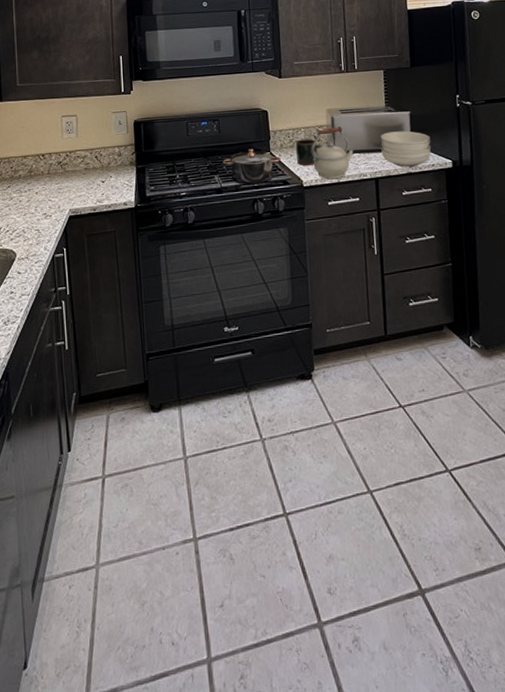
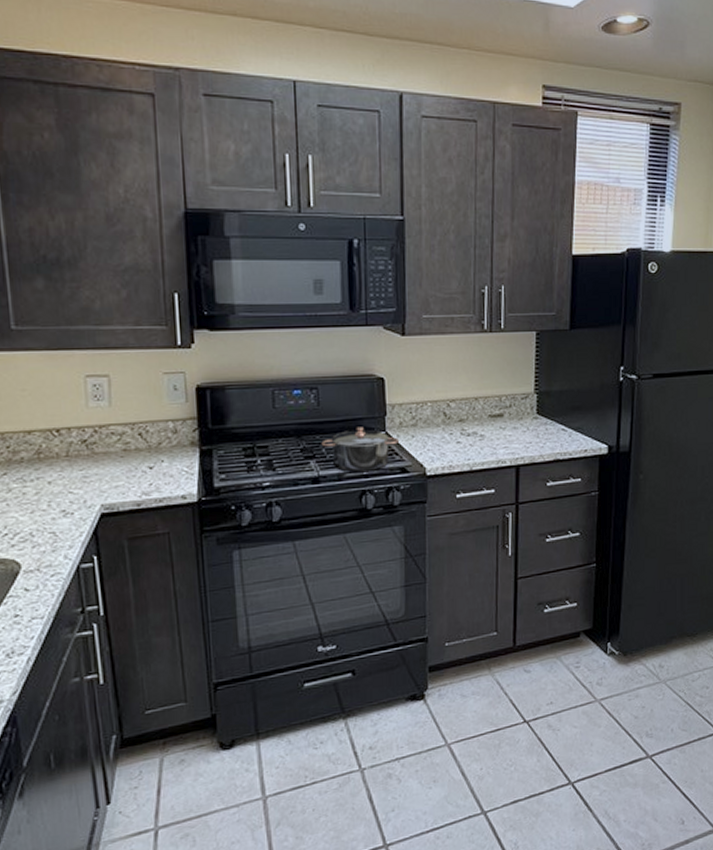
mug: present [295,138,322,166] -> none [418,415,453,449]
kettle: present [311,126,354,180] -> none [439,400,492,467]
toaster: present [325,105,413,154] -> none [459,376,567,436]
bowl: present [380,131,432,167] -> none [525,408,586,453]

